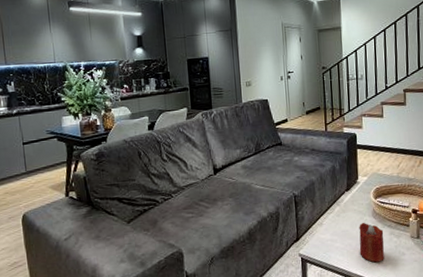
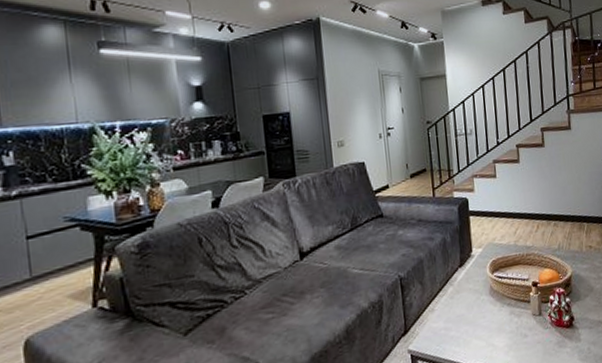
candle: present [359,223,384,263] -> none [475,303,505,351]

